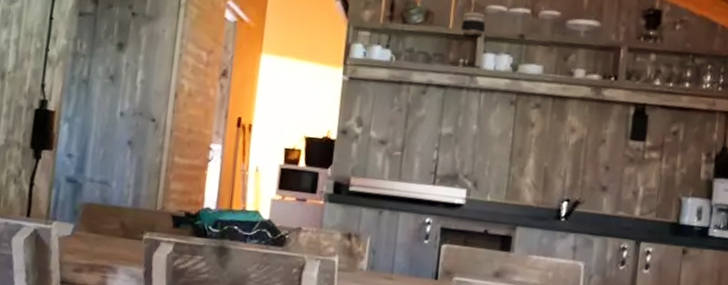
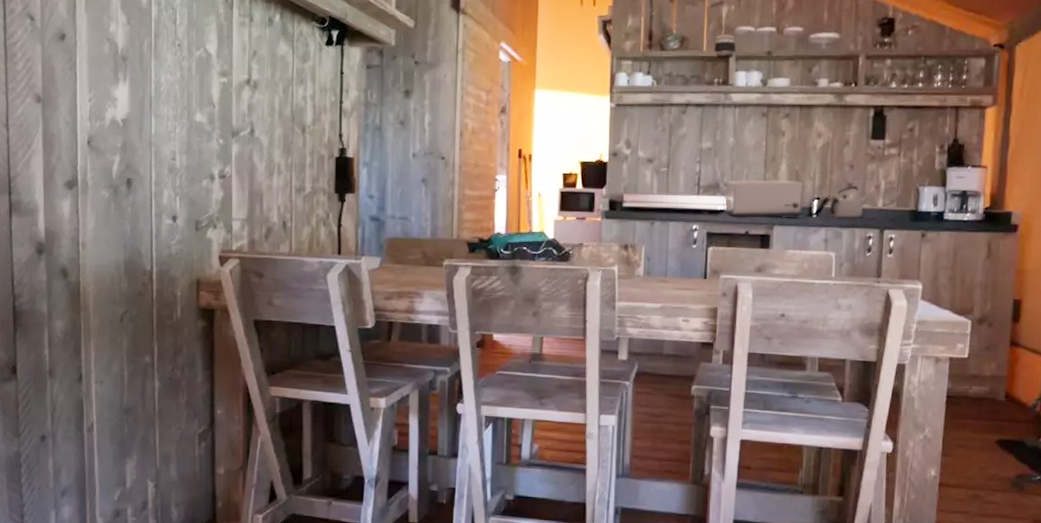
toaster: none [462,171,552,220] -> present [724,179,804,218]
kettle: none [580,189,625,228] -> present [829,186,869,220]

